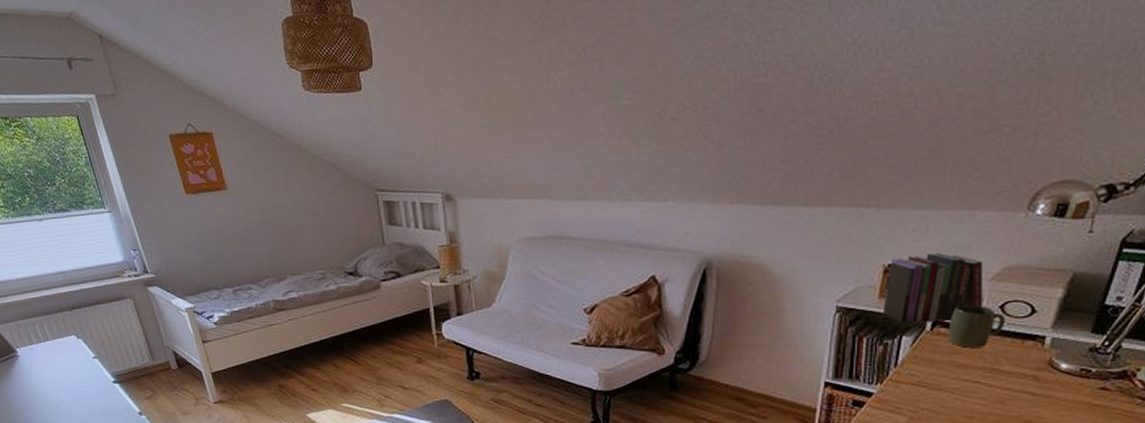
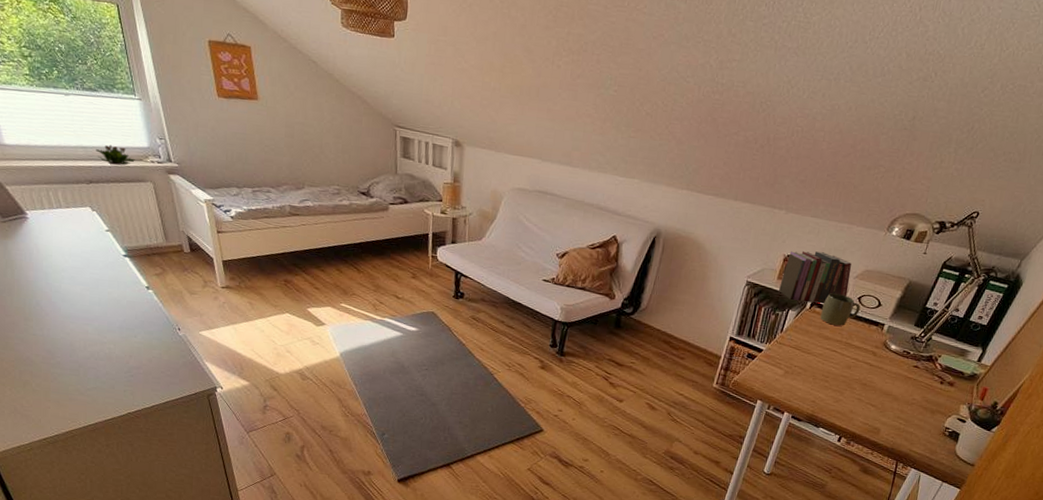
potted flower: none [74,265,112,287] -> present [96,144,135,166]

